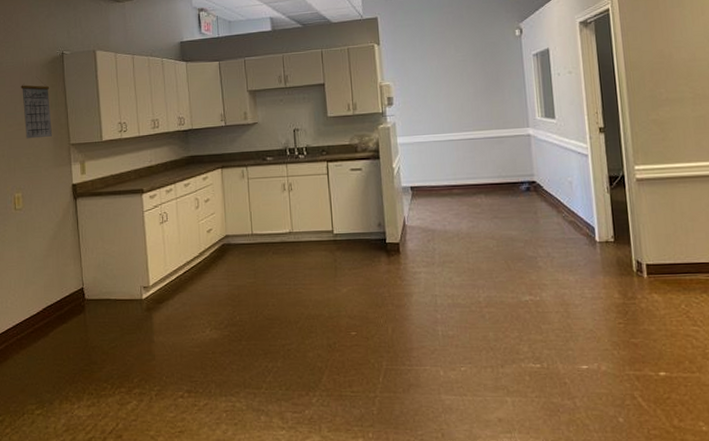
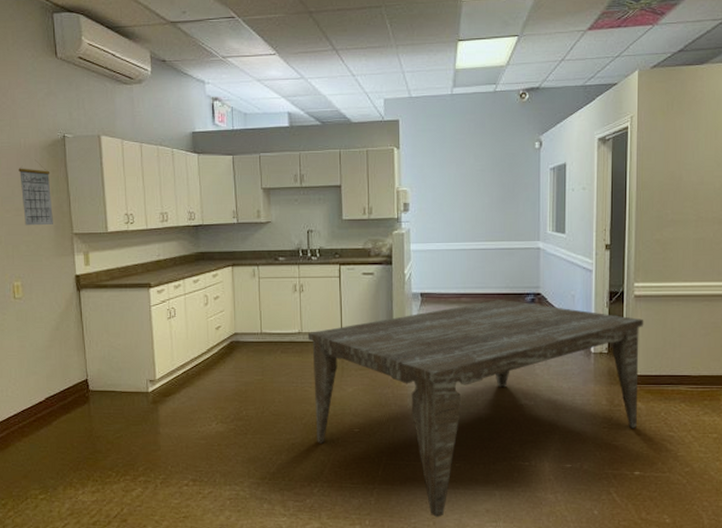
dining table: none [298,190,656,429] -> present [307,300,644,518]

